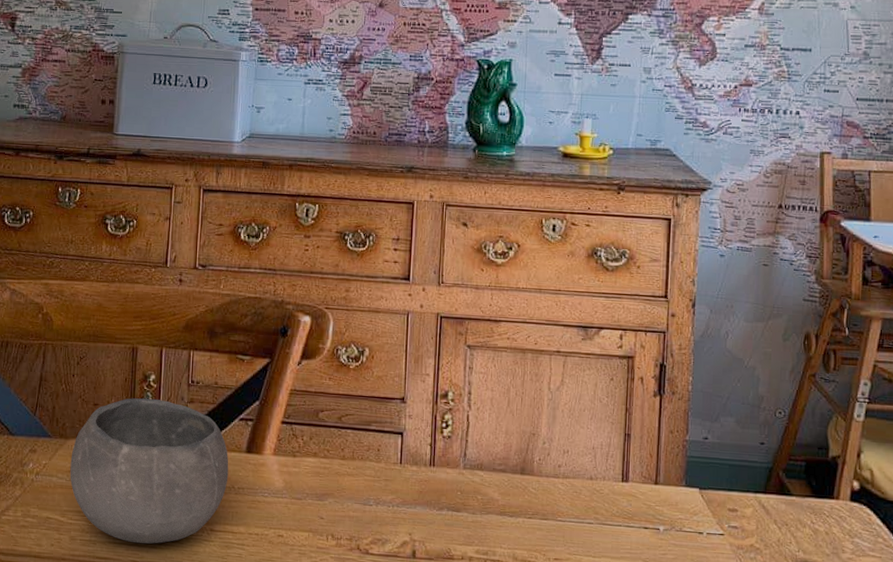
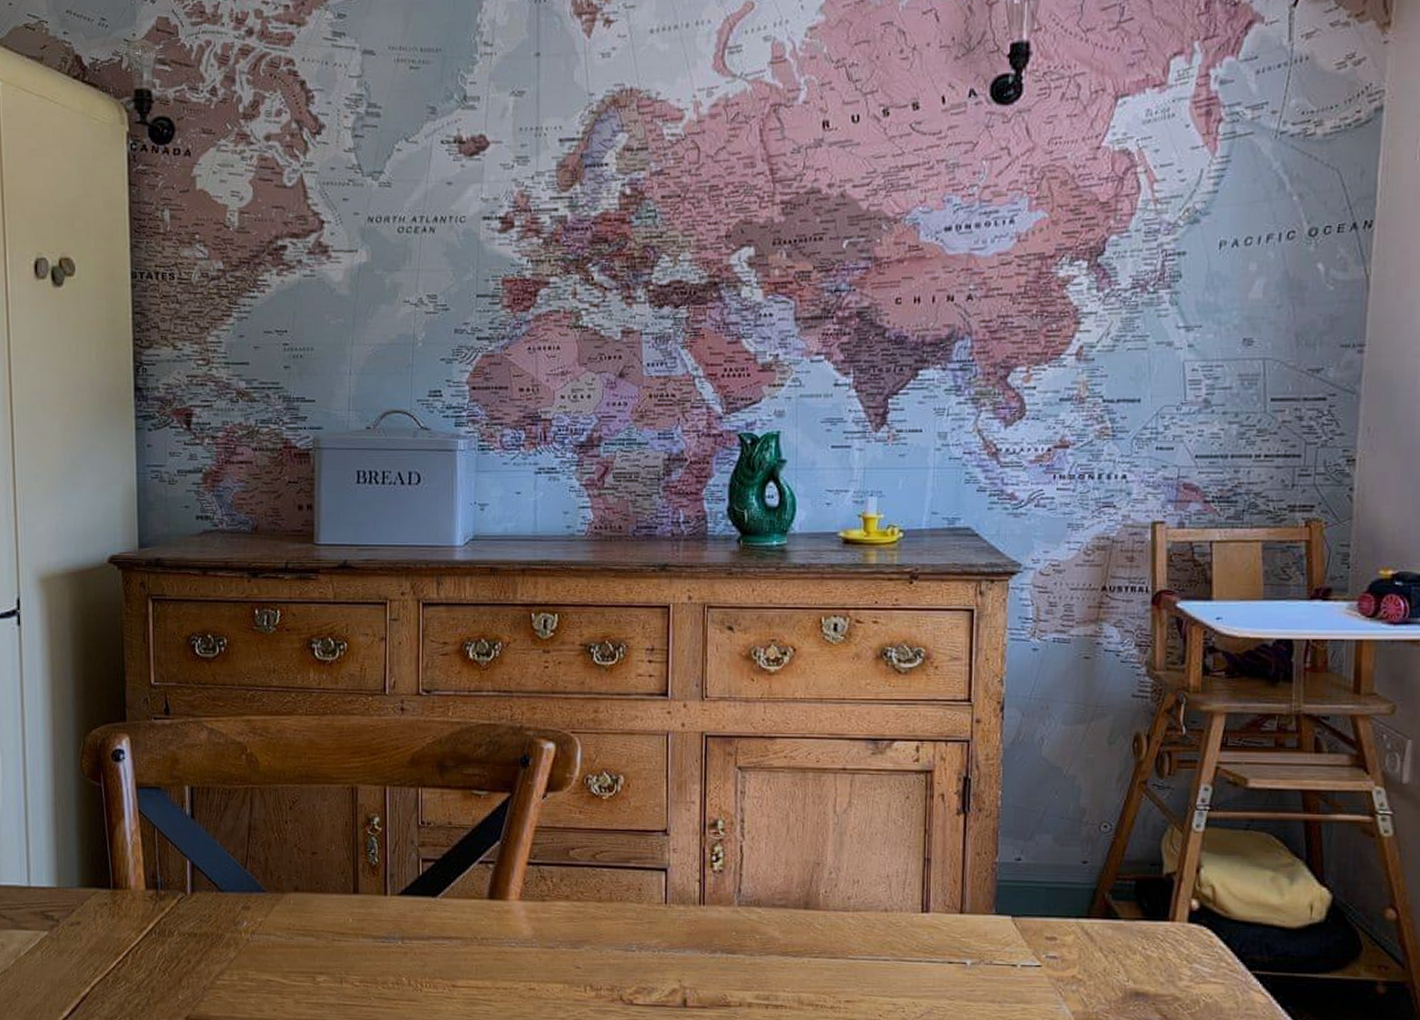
bowl: present [70,398,229,544] -> none [289,843,469,1004]

